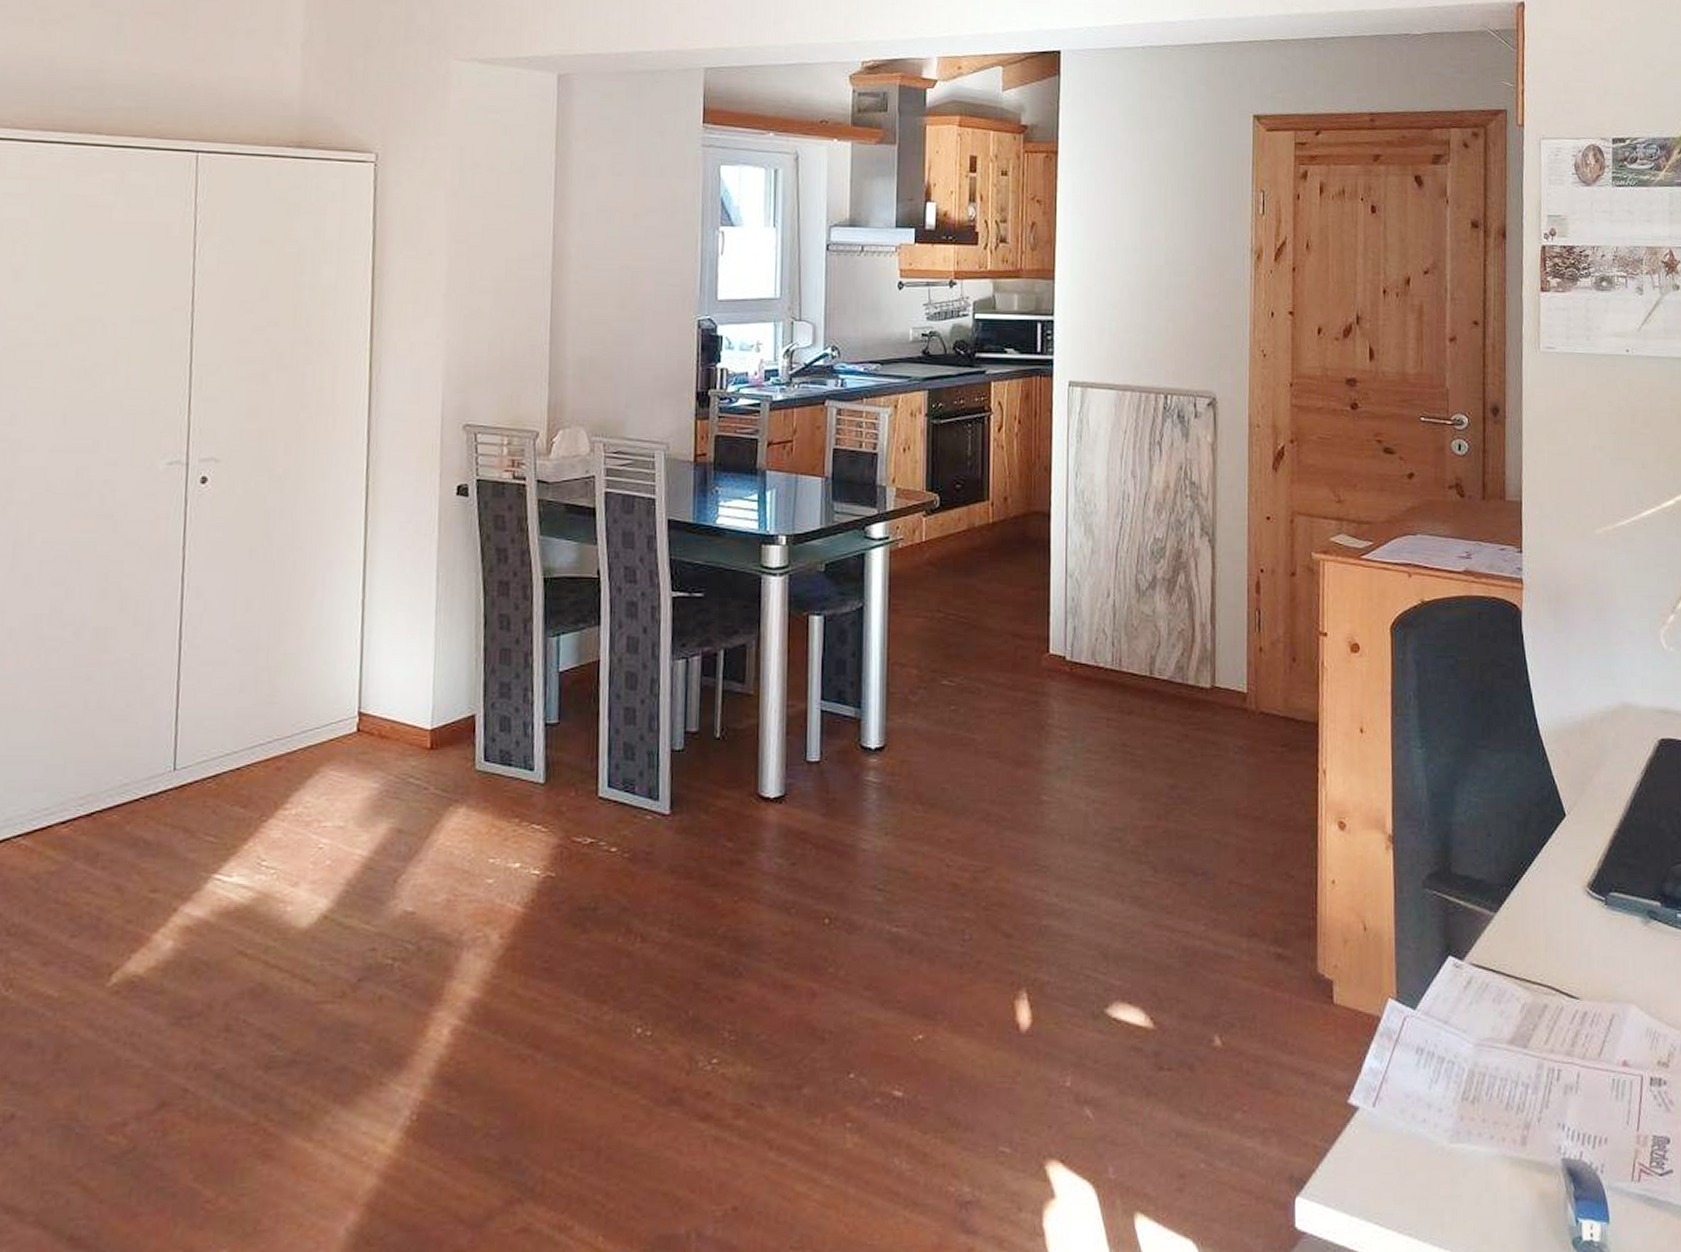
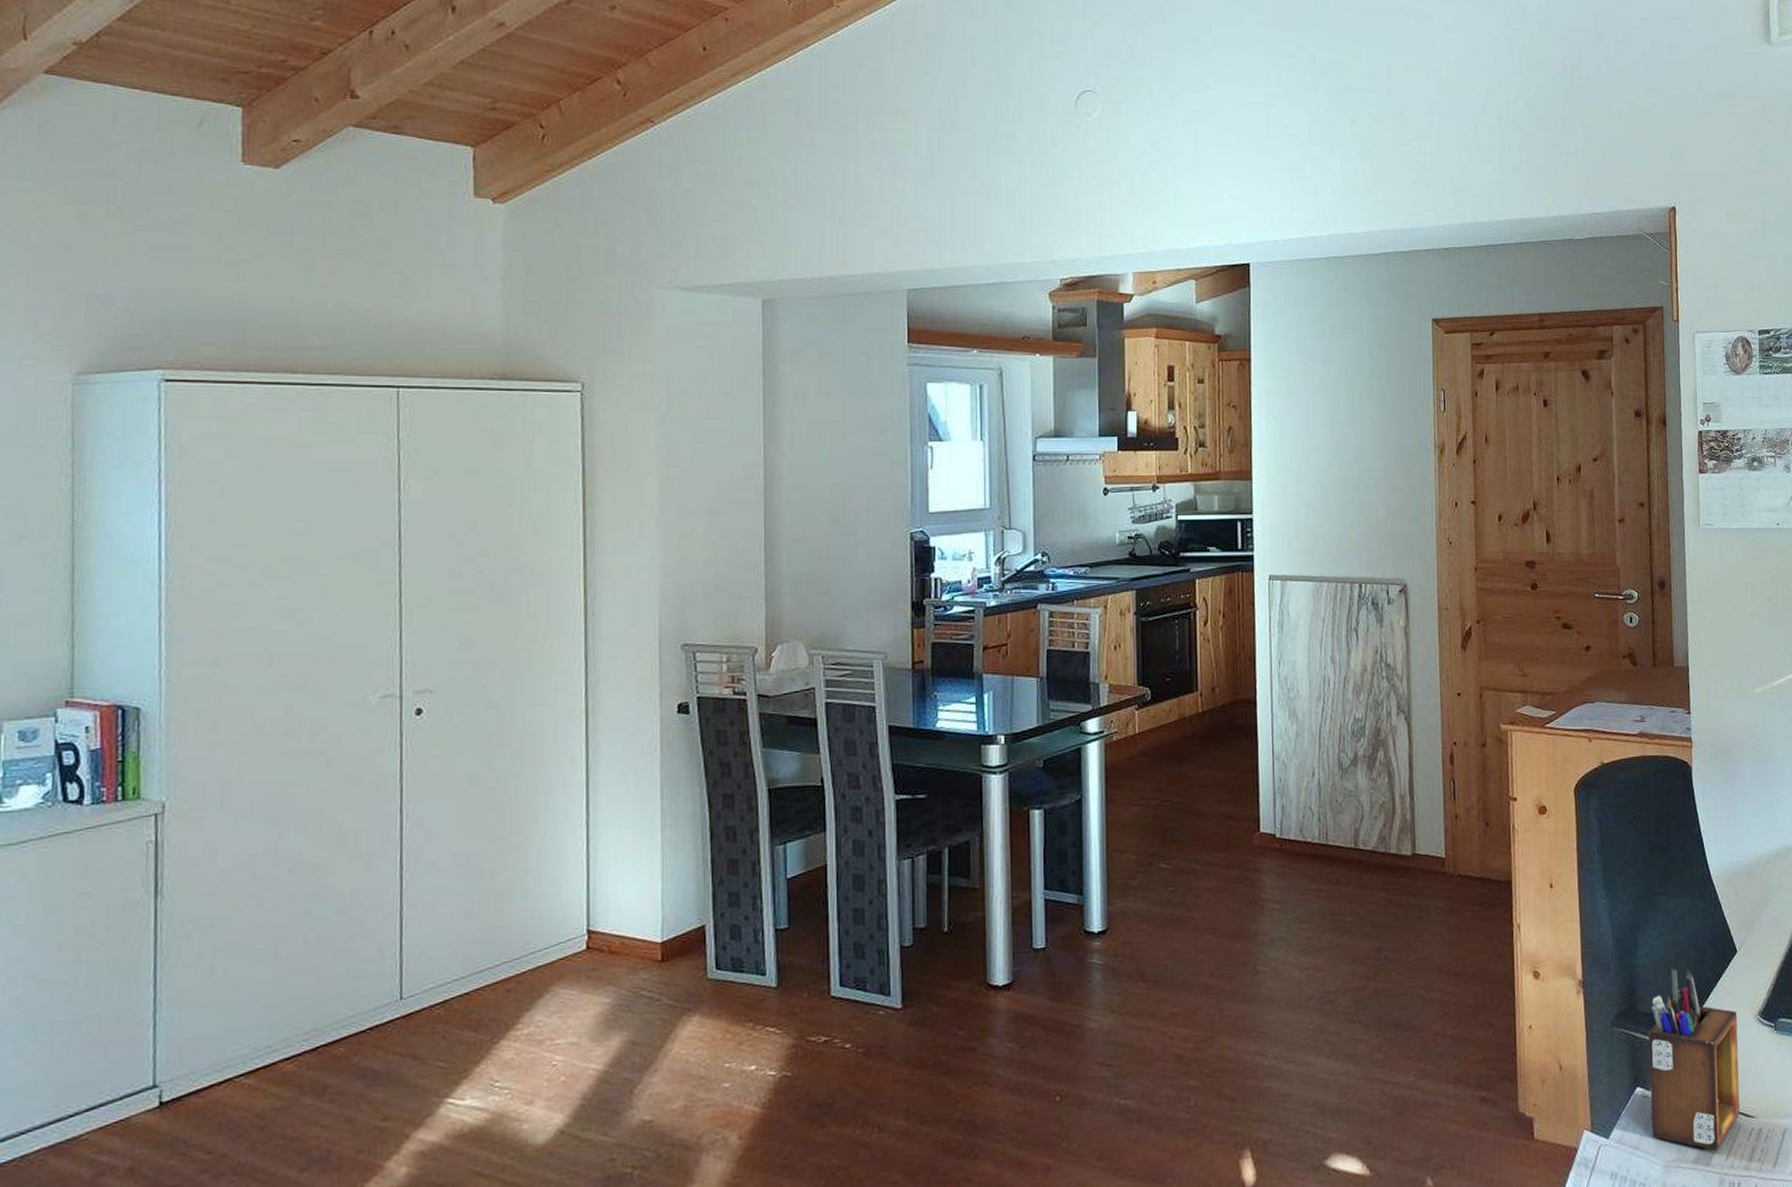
desk organizer: none [1463,829,1564,1032] -> present [1648,968,1740,1151]

